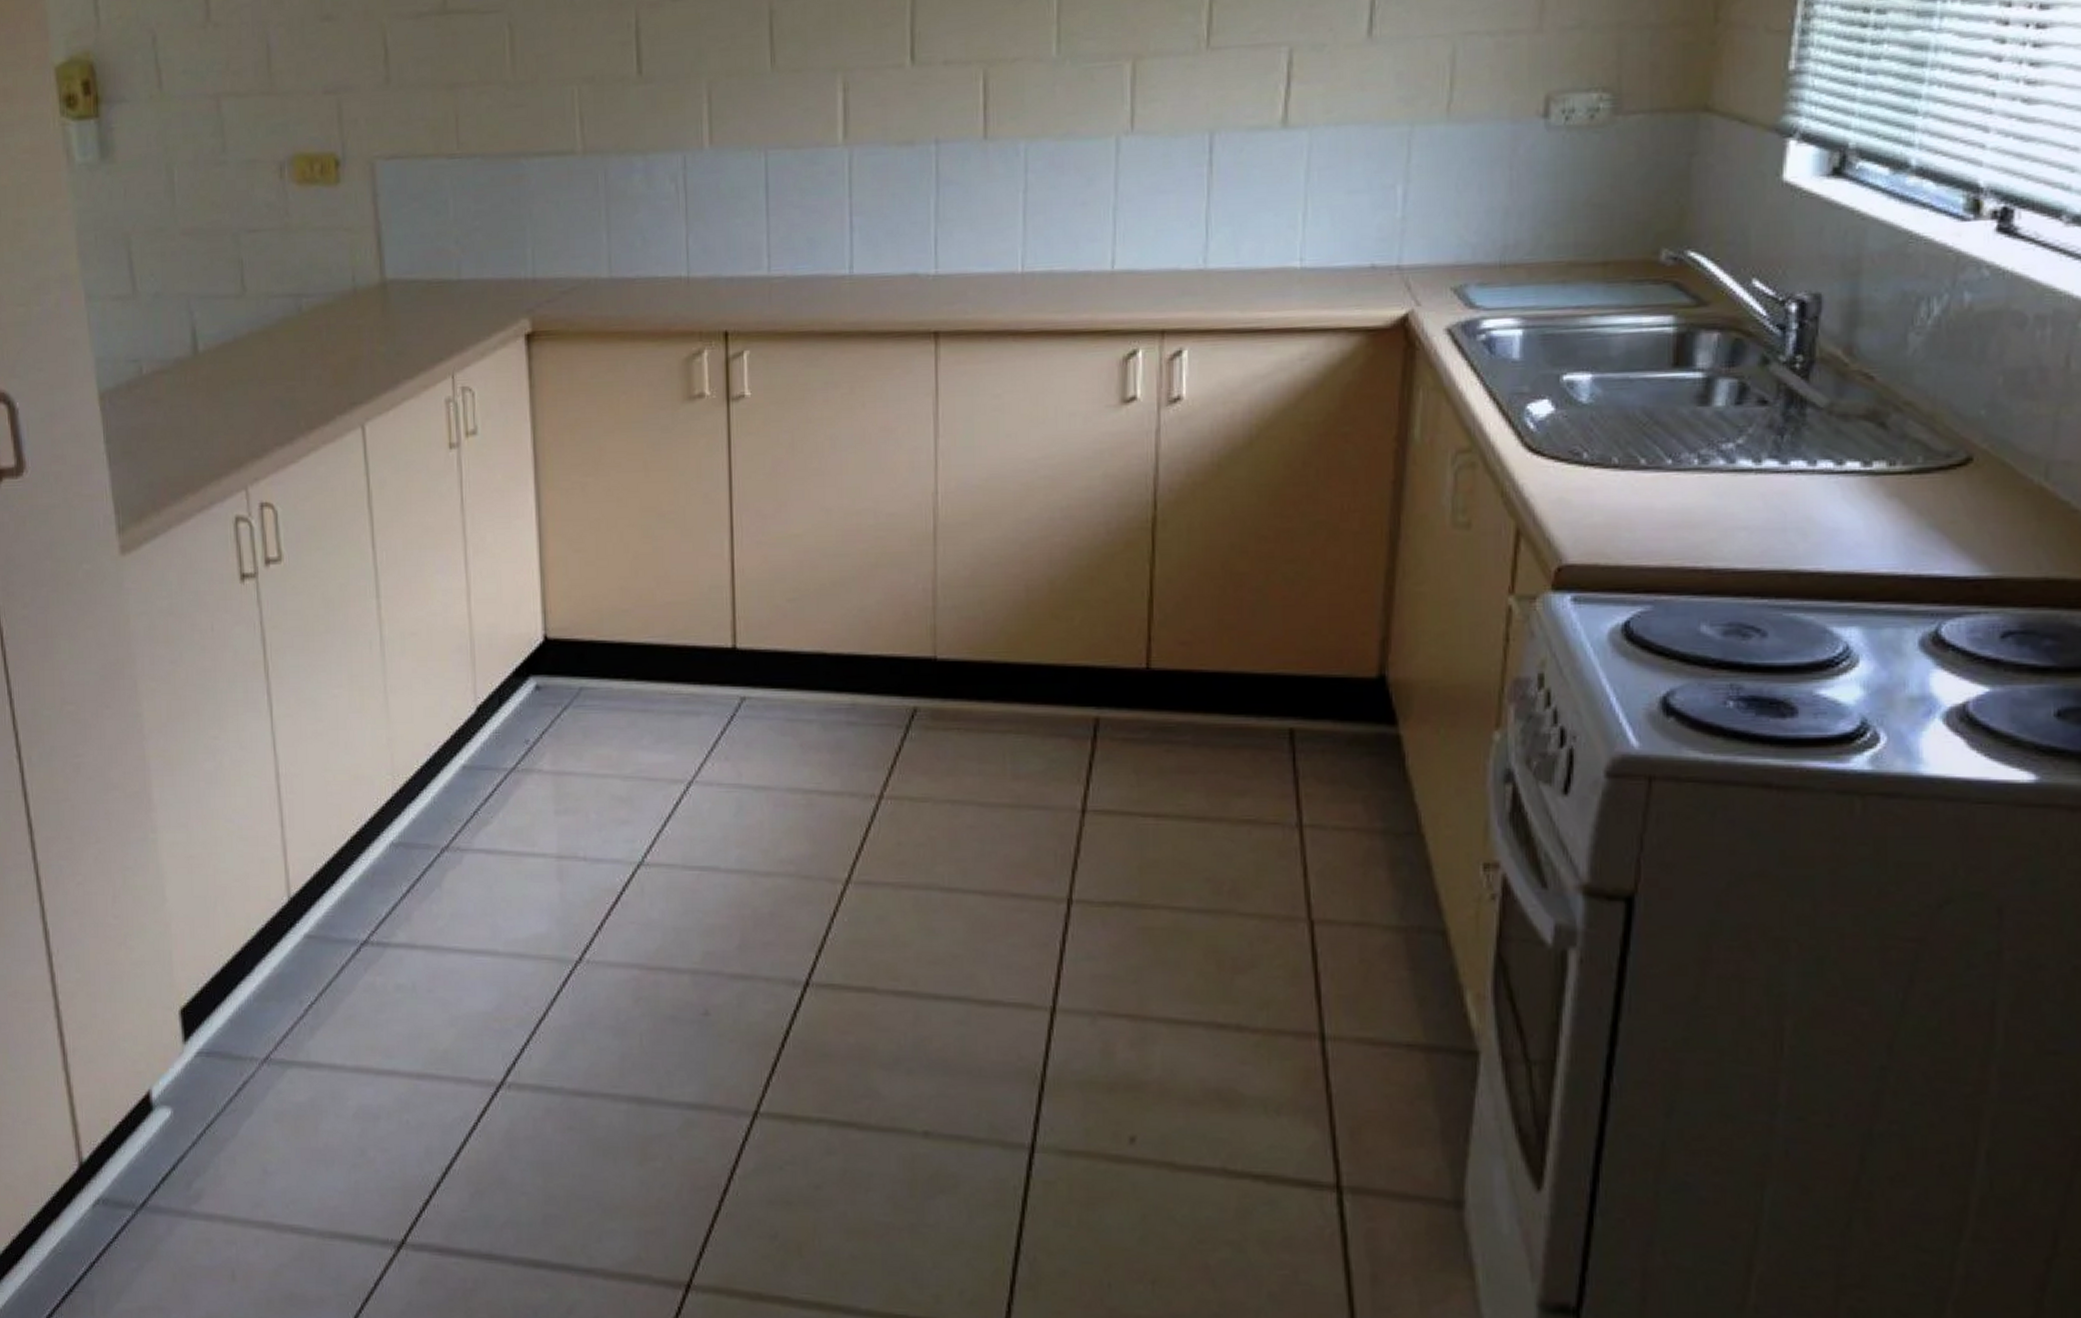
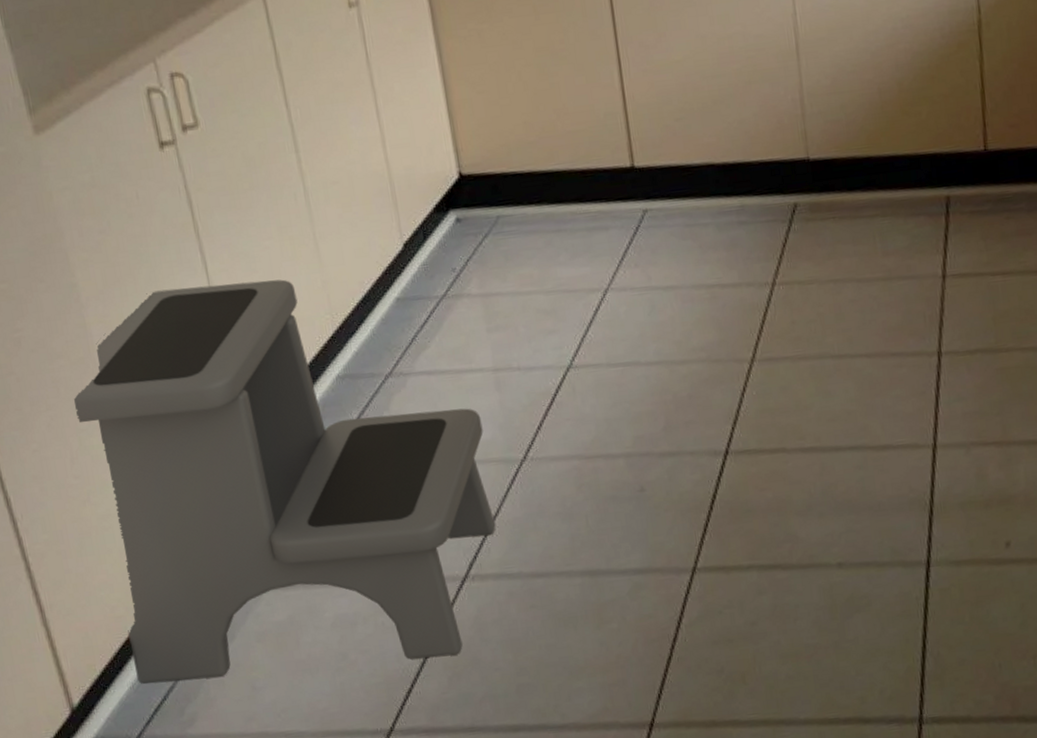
step stool: none [123,729,541,1170] -> present [73,279,496,685]

